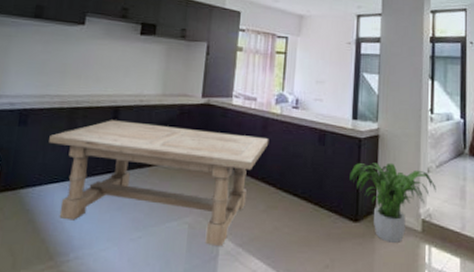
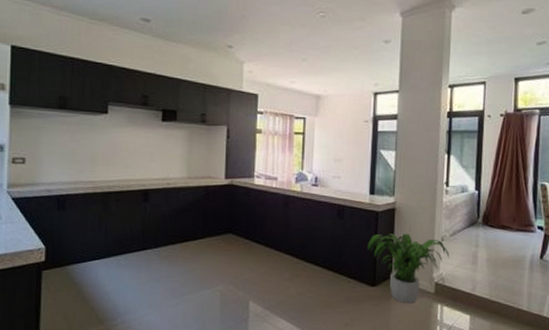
dining table: present [49,120,269,247] -> none [87,202,291,310]

